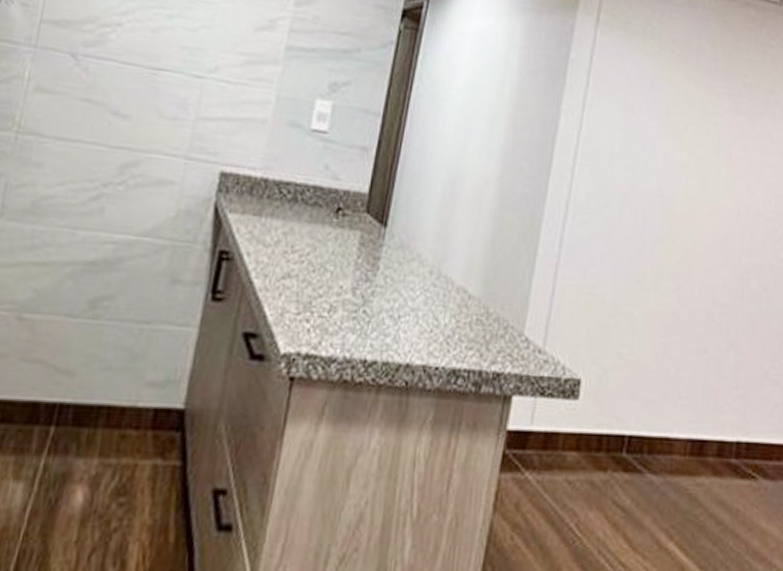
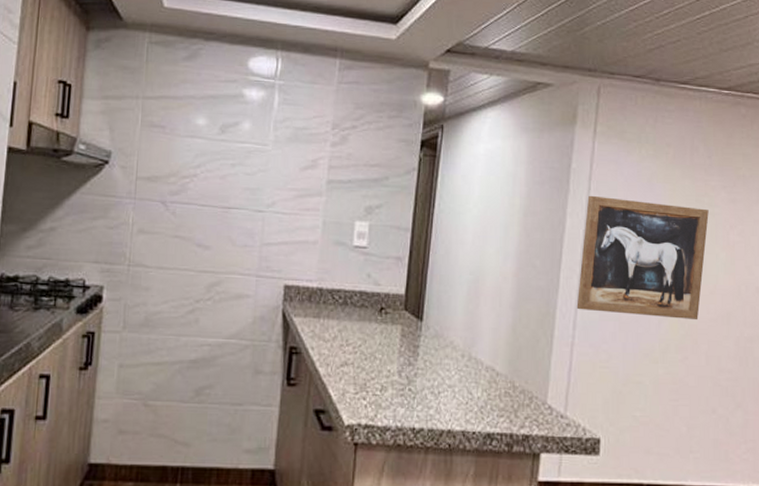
wall art: none [564,91,712,244] -> present [576,195,709,321]

